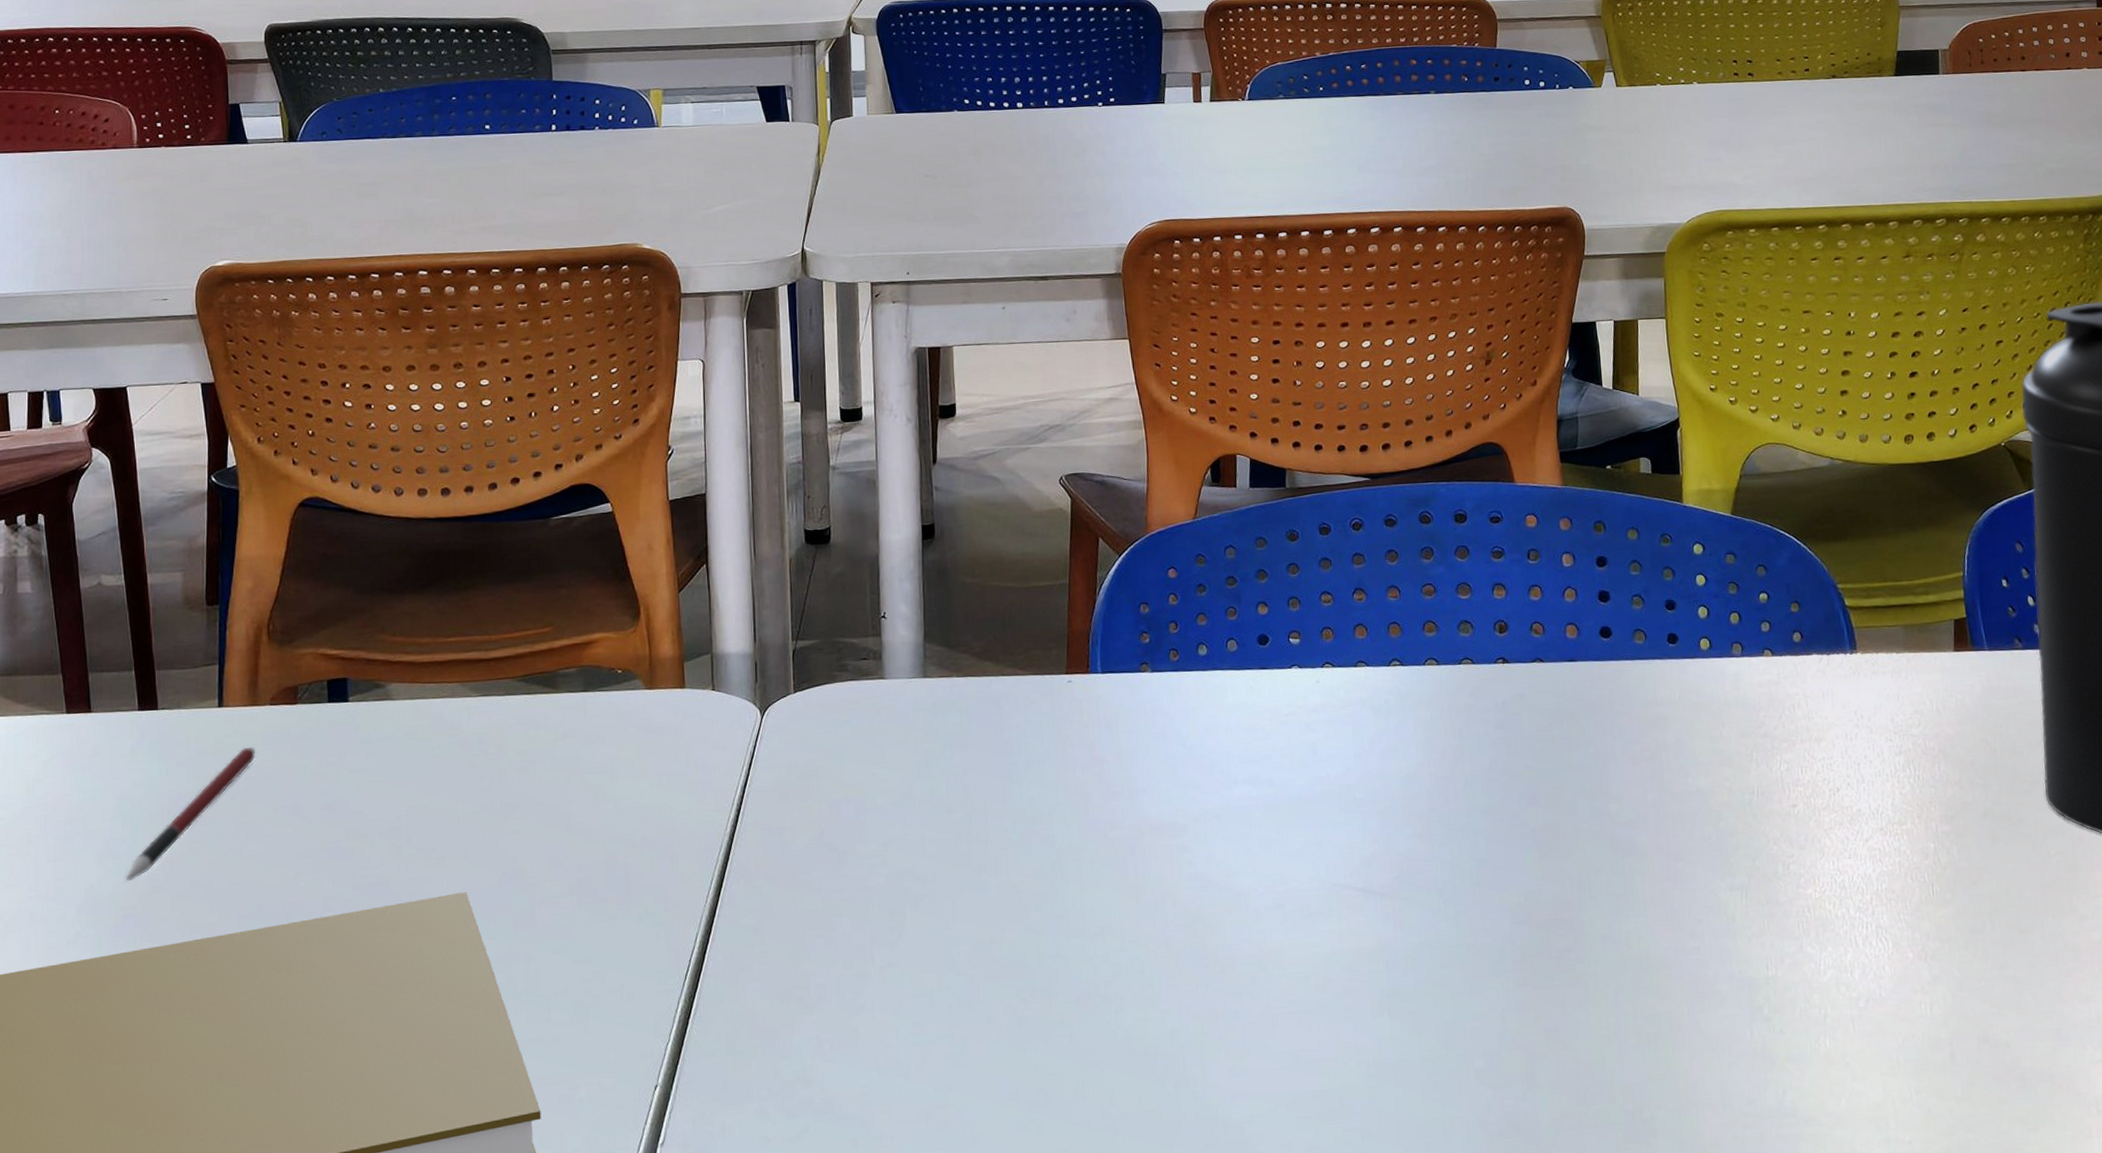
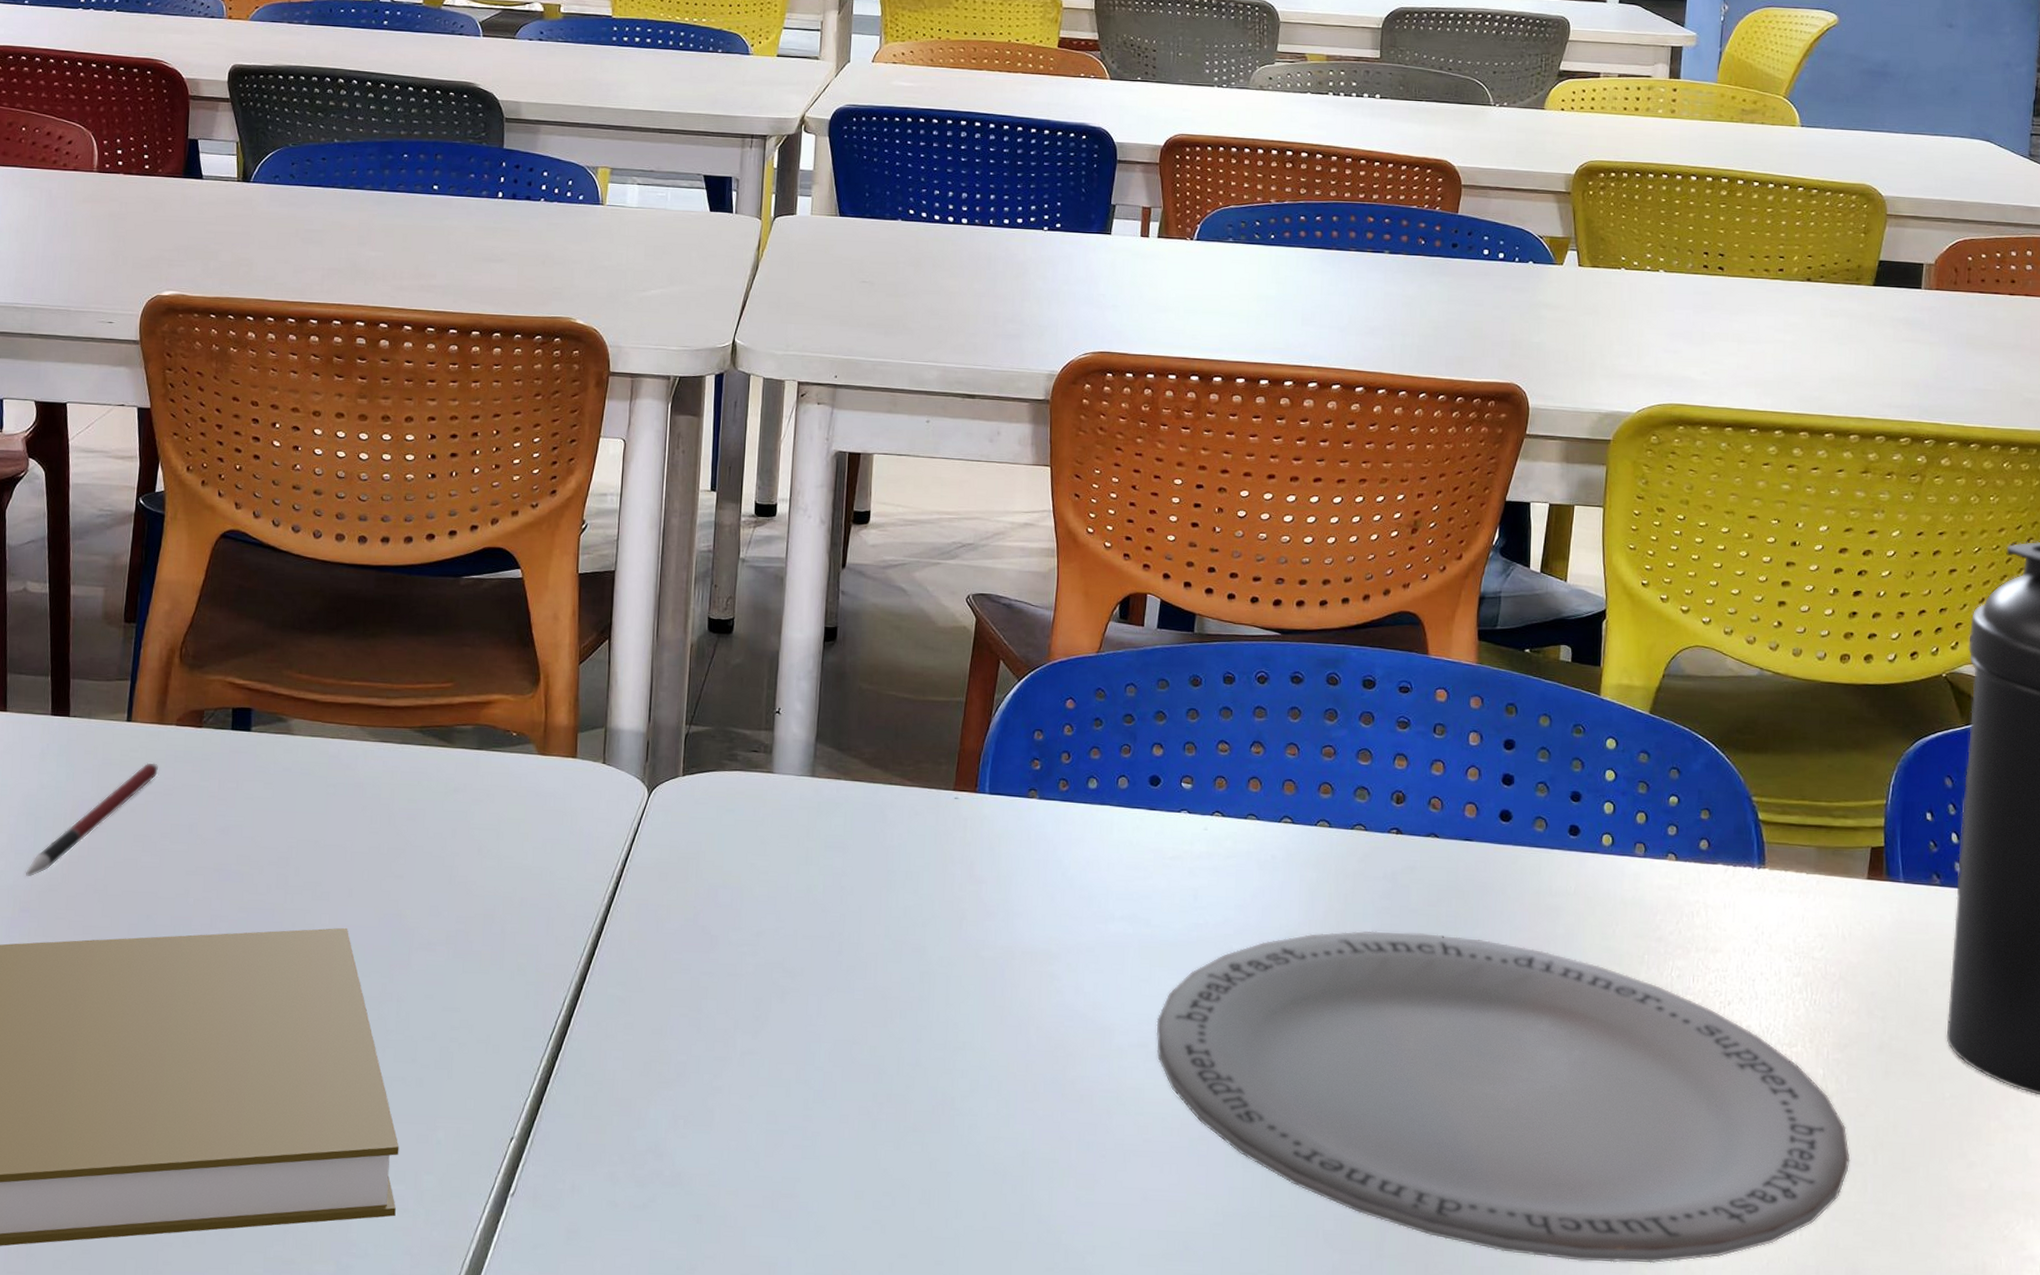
plate: none [1289,757,1970,1066] -> present [1156,931,1850,1264]

